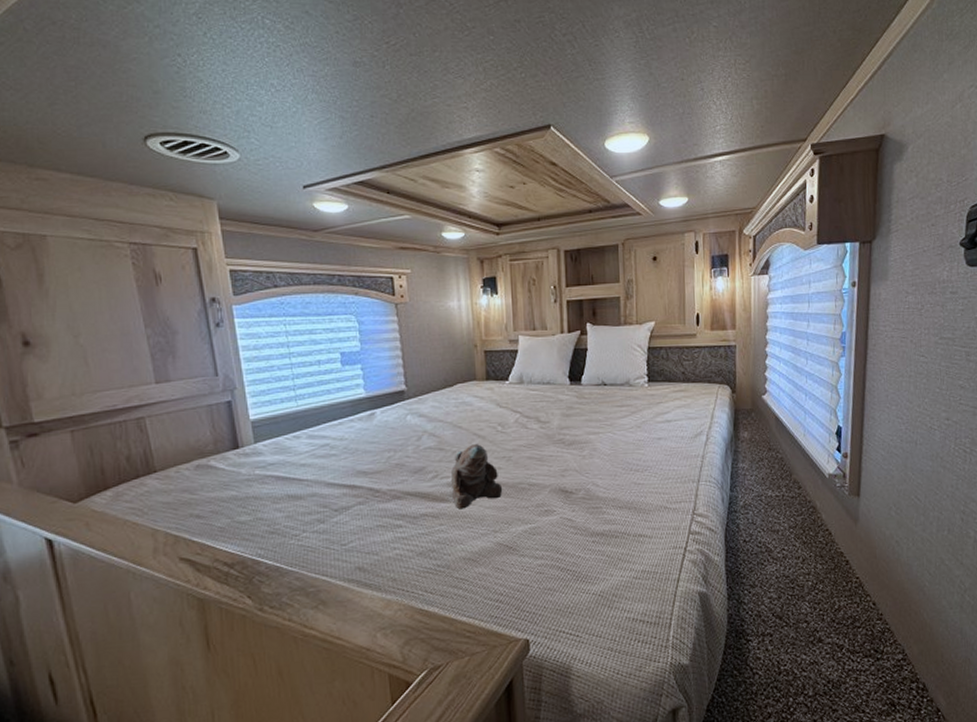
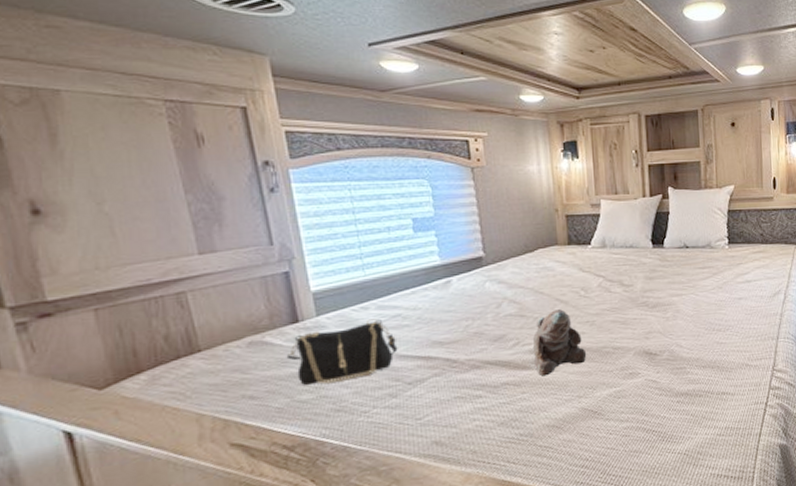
handbag: none [228,447,326,507] -> present [286,318,398,385]

